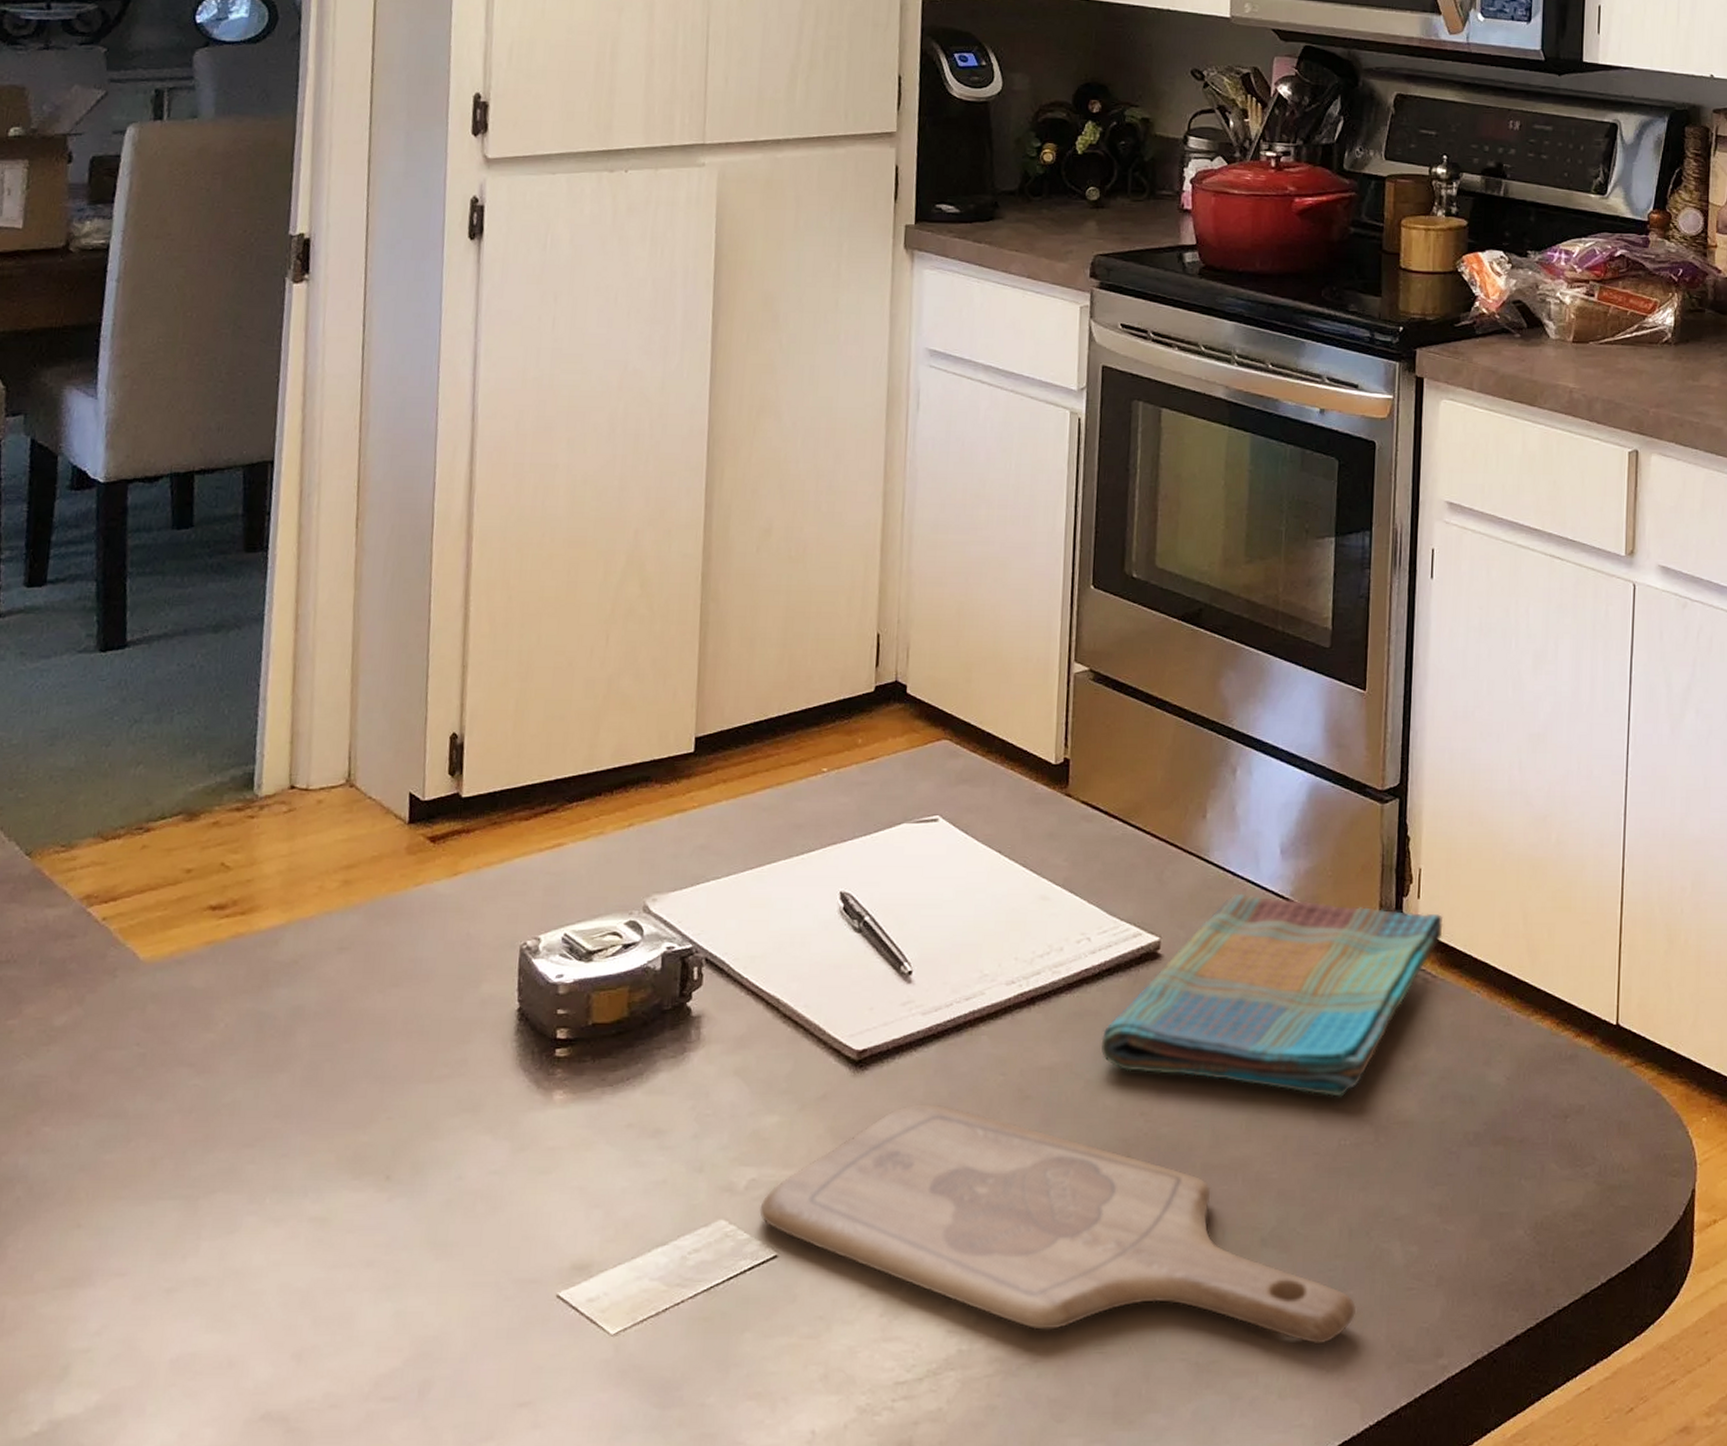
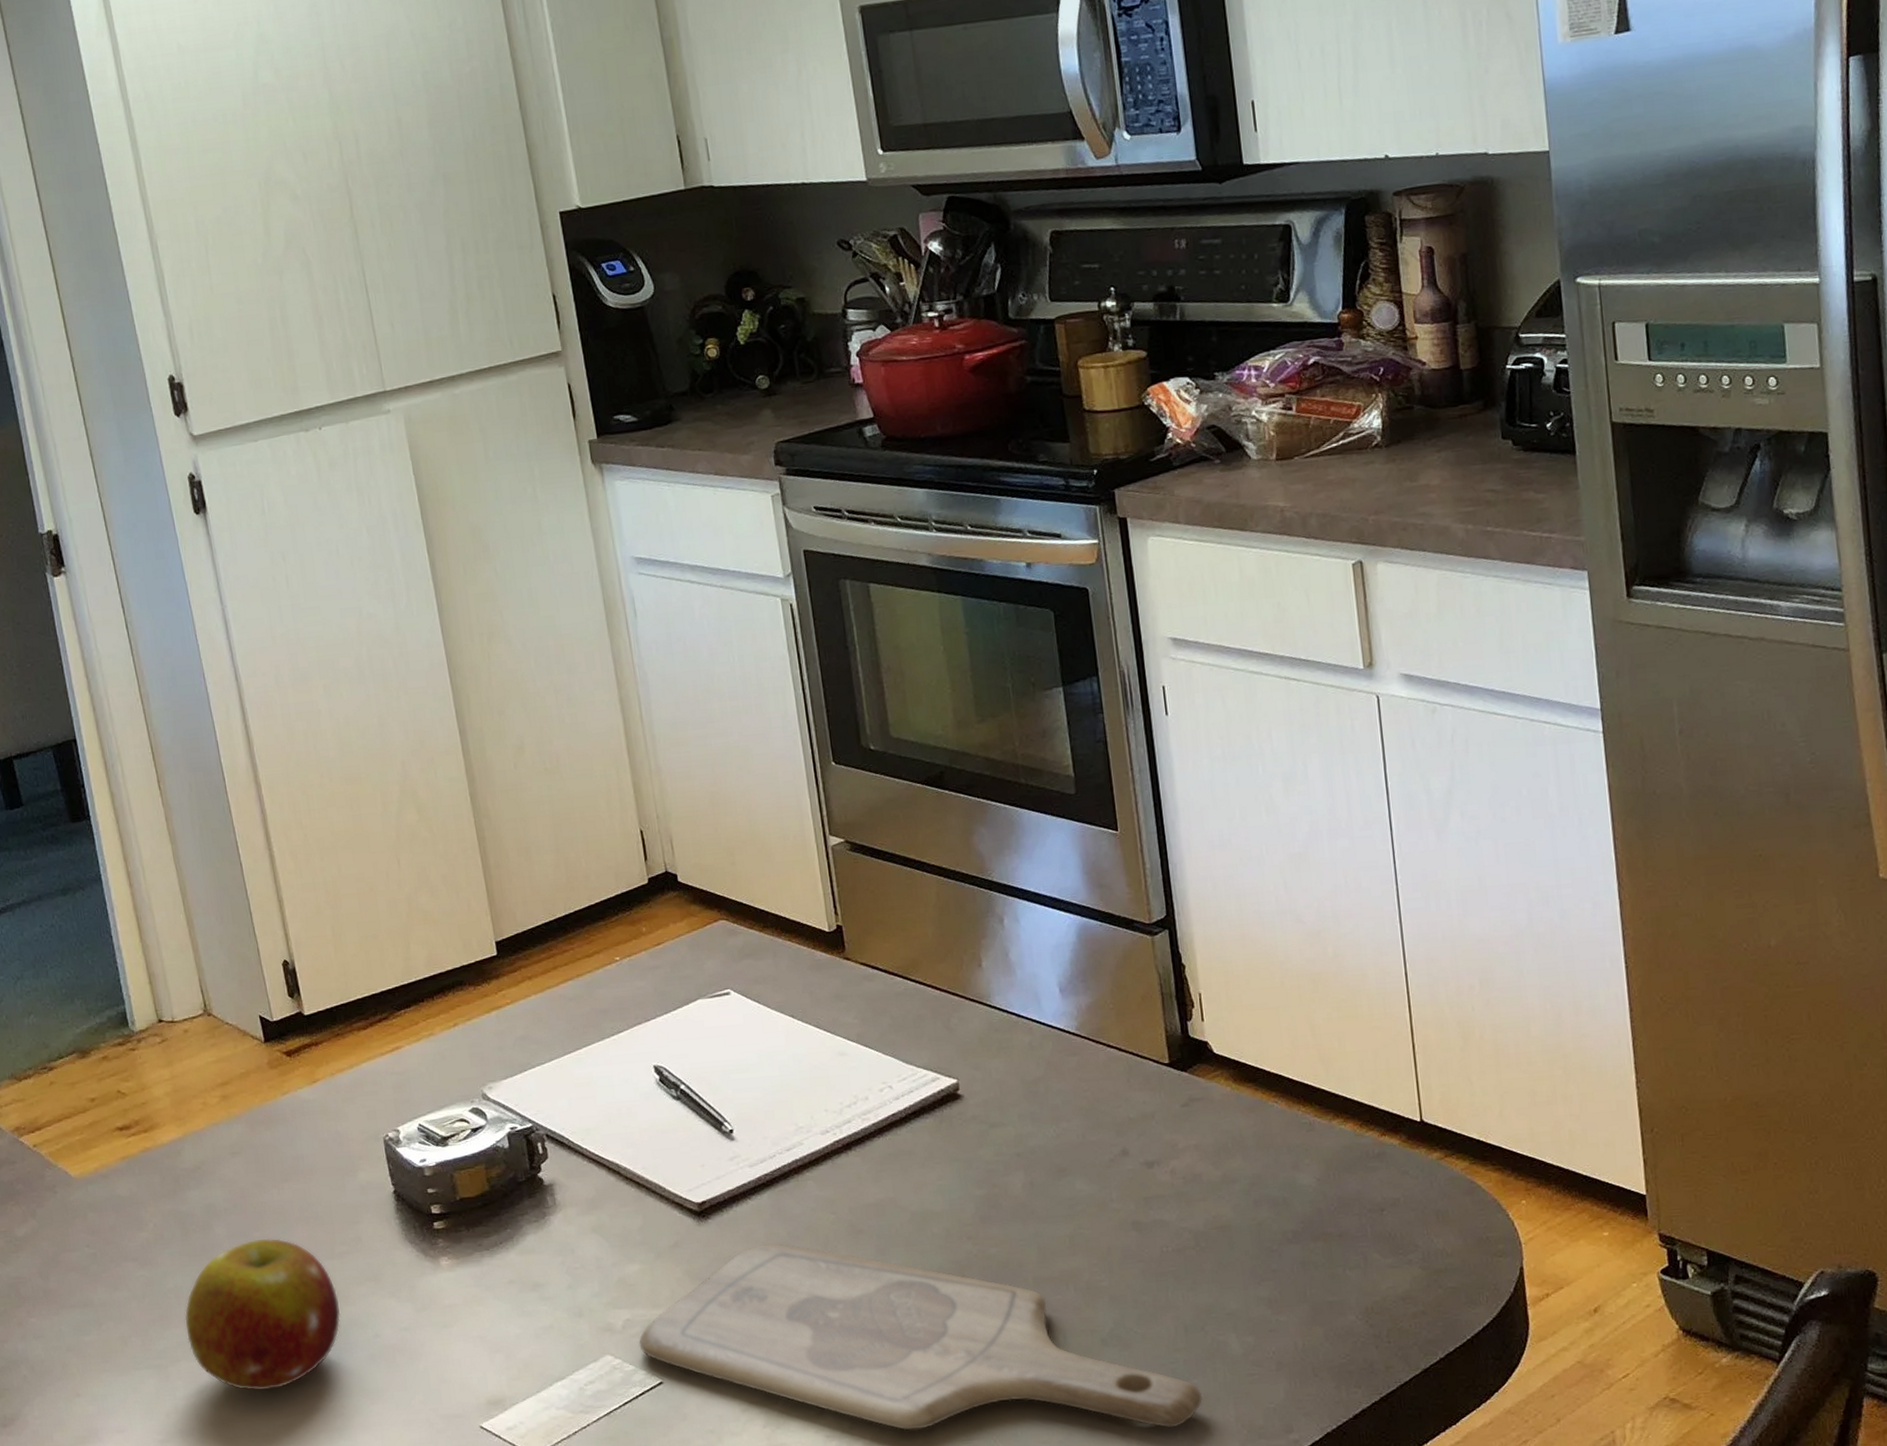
fruit: none [231,1052,425,1234] -> present [185,1238,341,1391]
dish towel: present [1101,893,1444,1097] -> none [918,1032,1233,1210]

